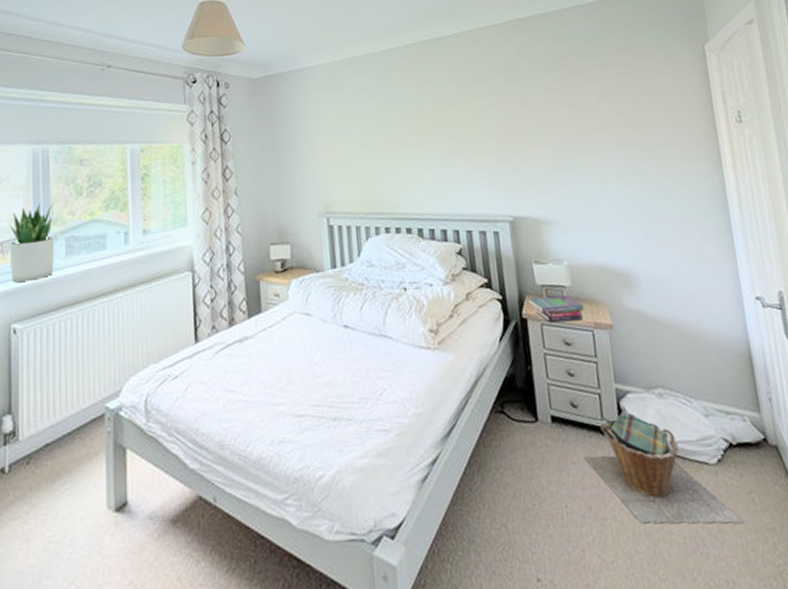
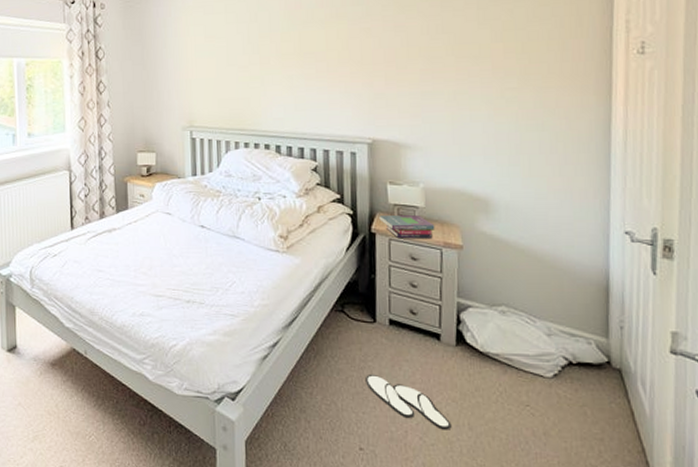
slippers: none [534,484,629,542] -> present [366,375,452,430]
laundry basket: present [584,413,743,524] -> none [417,324,571,429]

